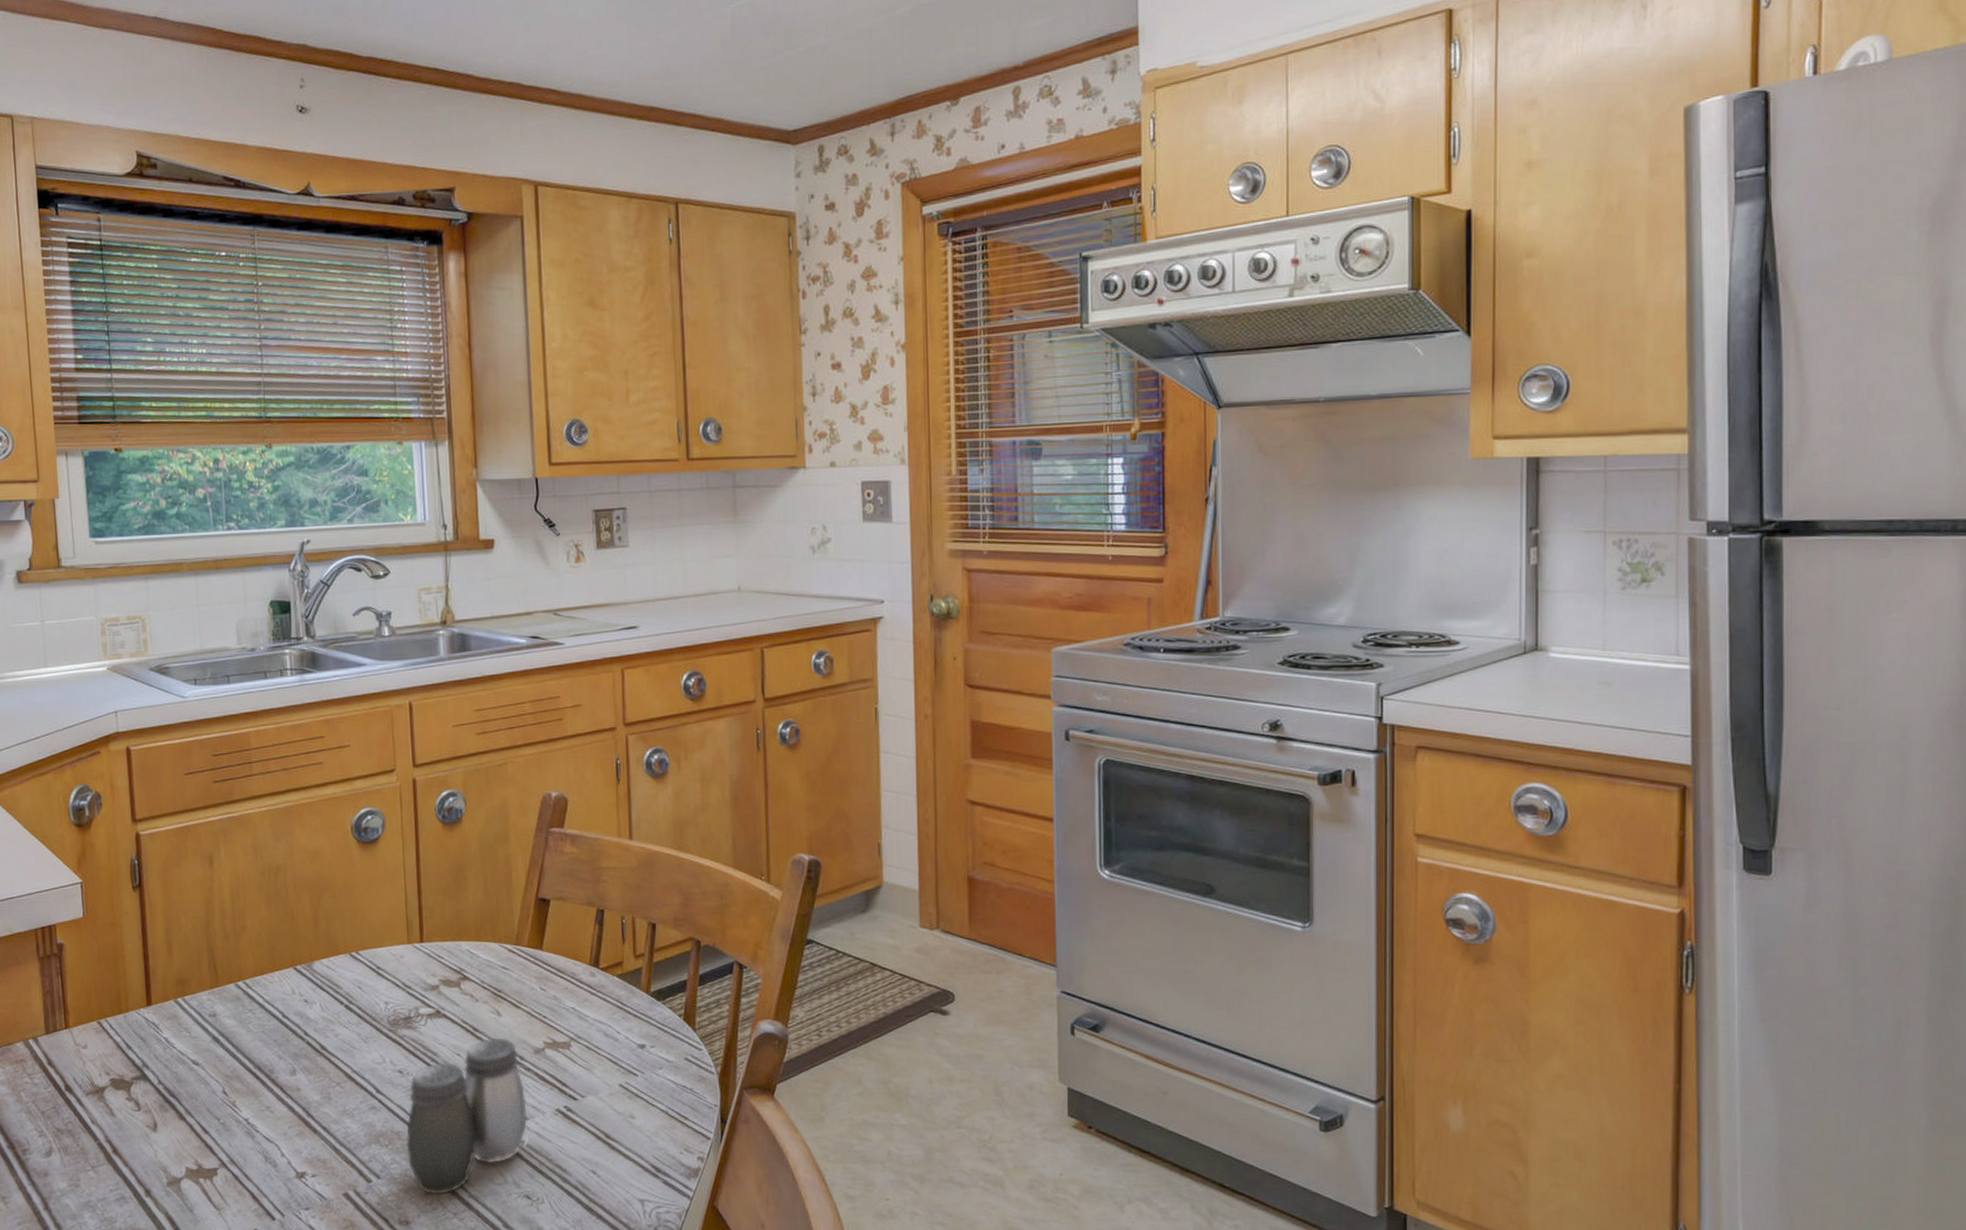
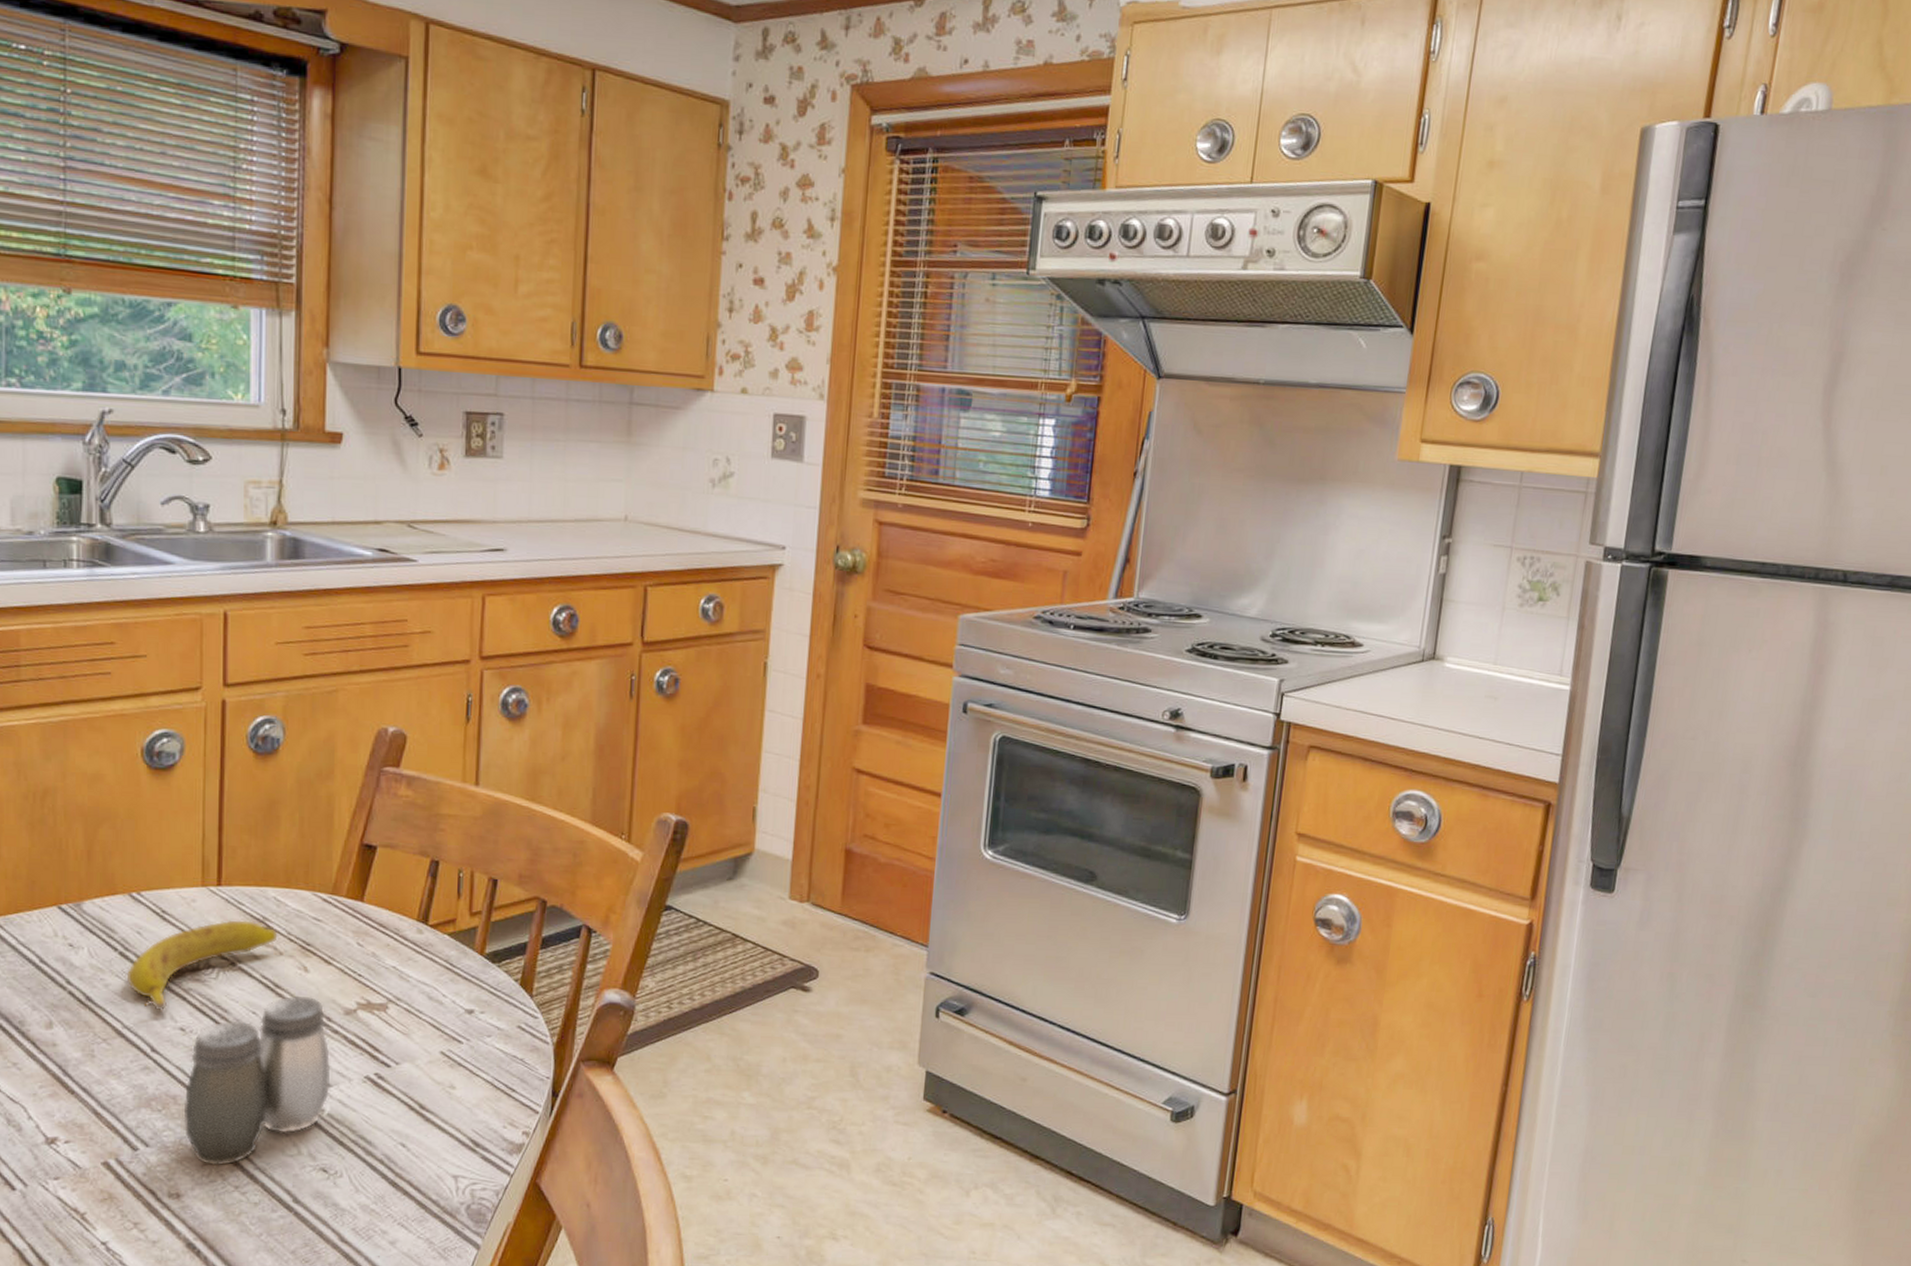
banana: none [352,972,473,1056] -> present [126,920,278,1011]

